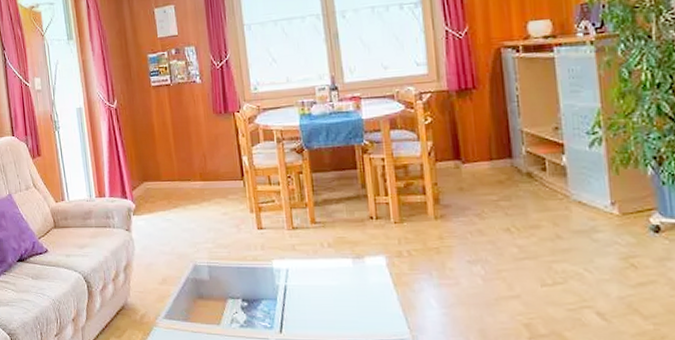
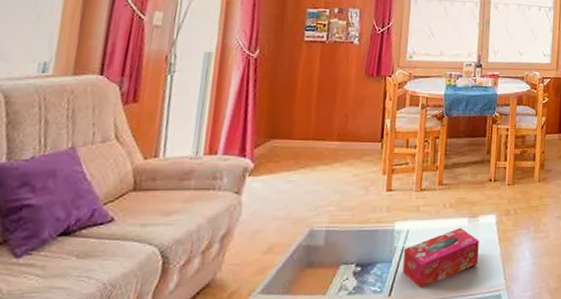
tissue box: none [286,268,373,328] -> present [402,227,479,288]

